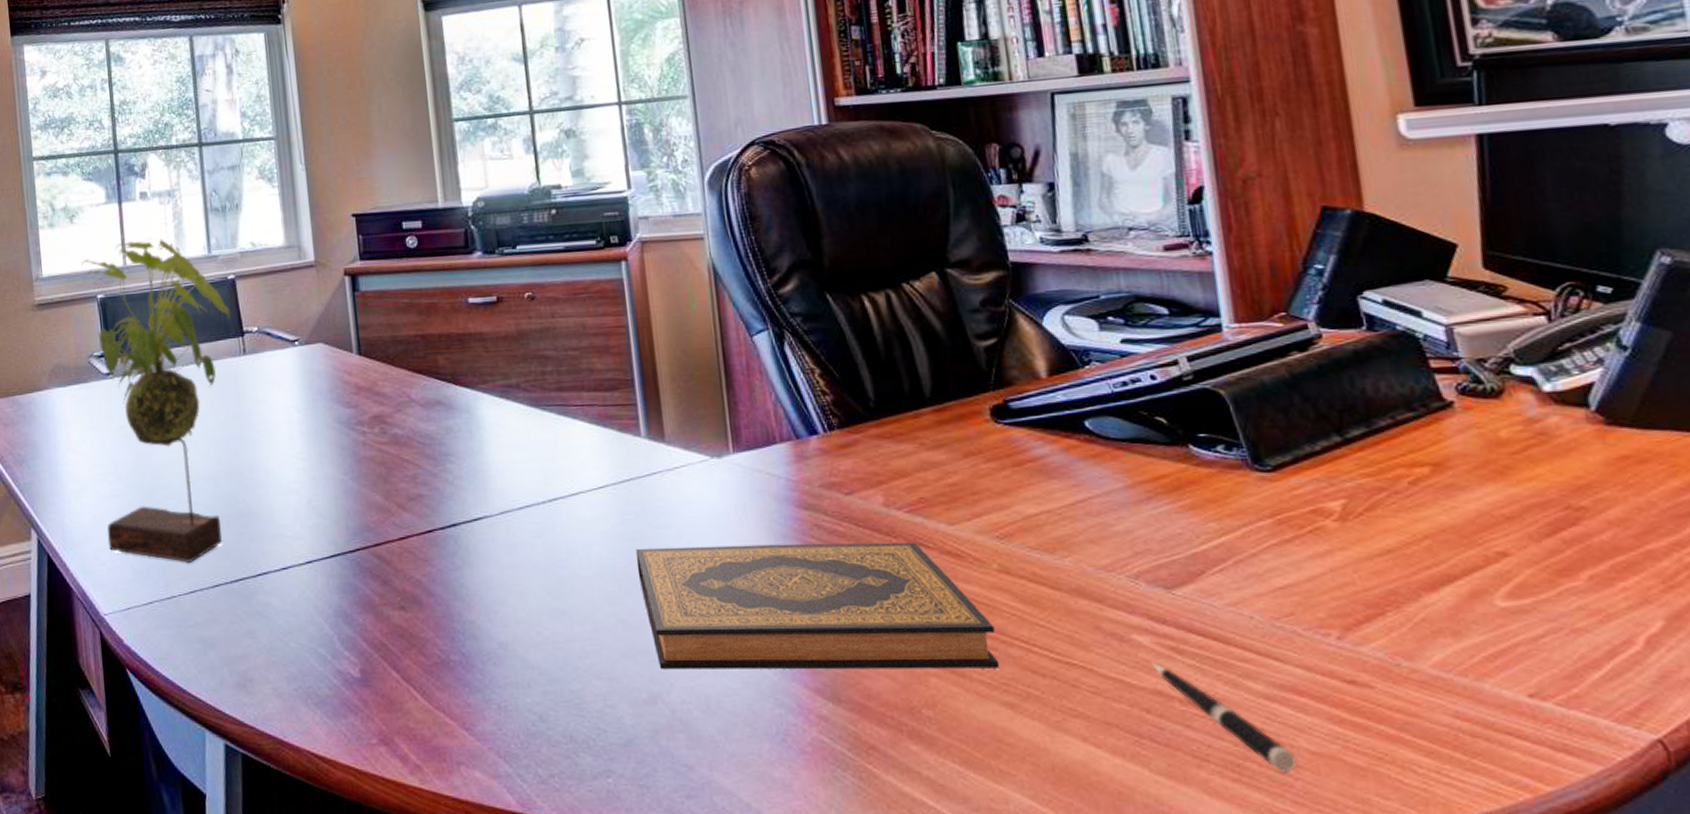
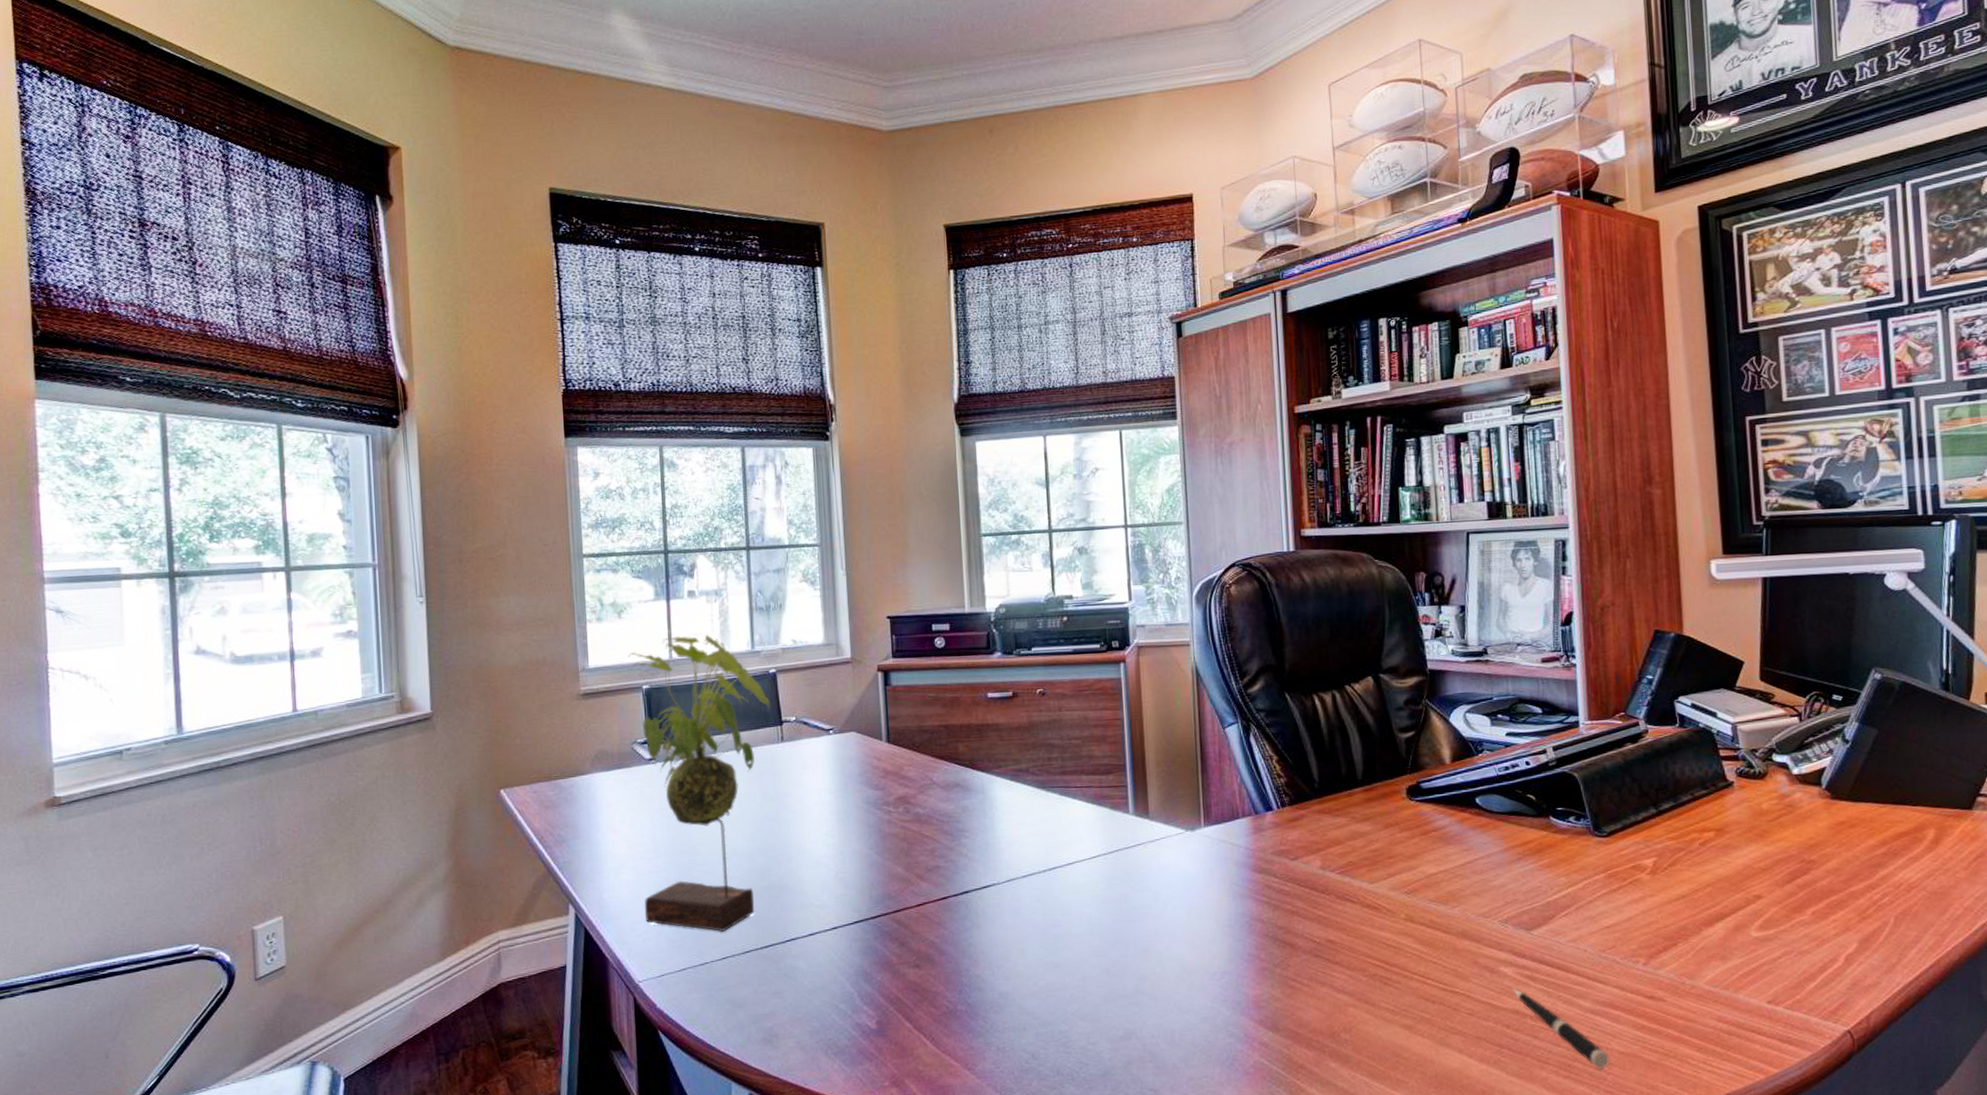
hardback book: present [635,542,1000,670] -> none [1119,898,1402,1010]

